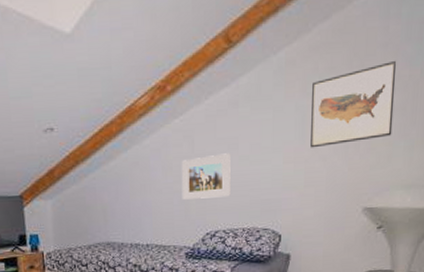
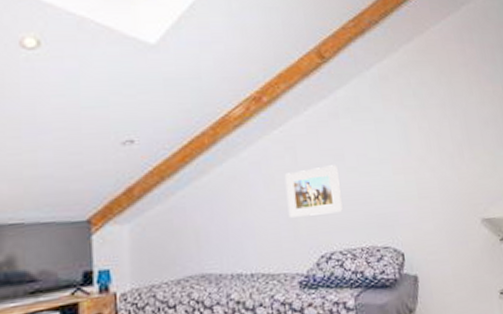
wall art: present [310,60,396,148] -> none [408,77,491,159]

